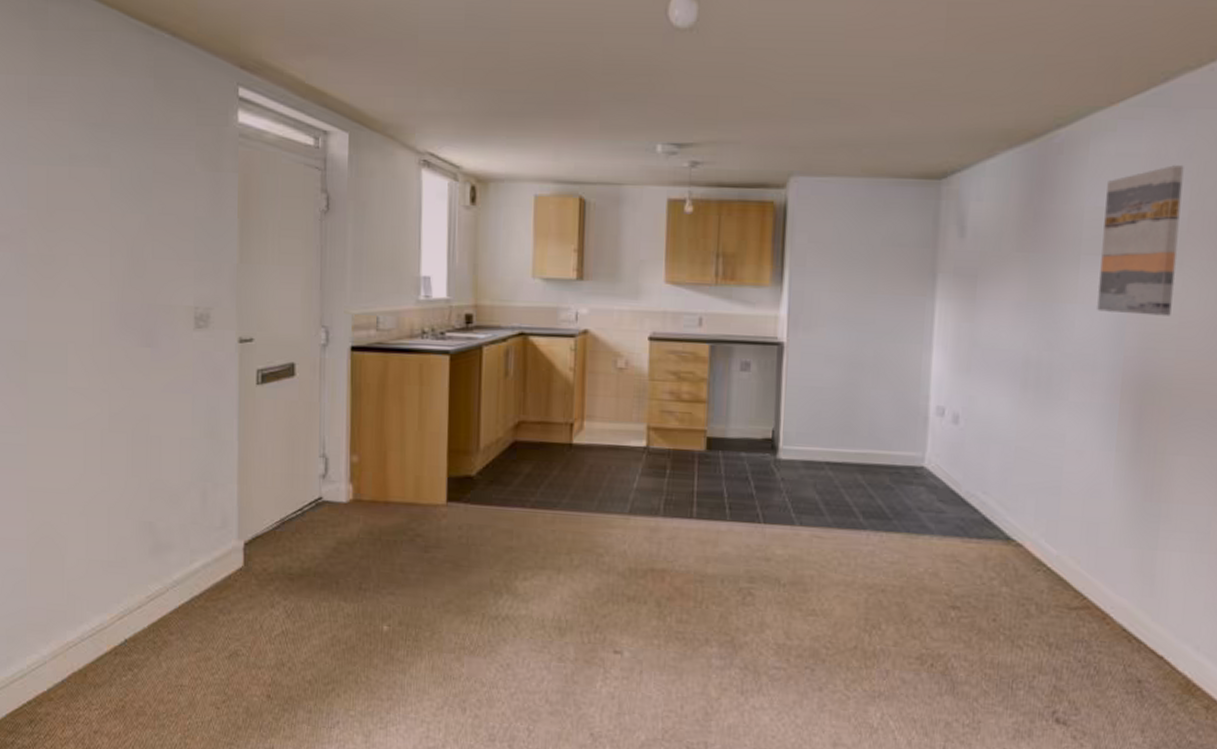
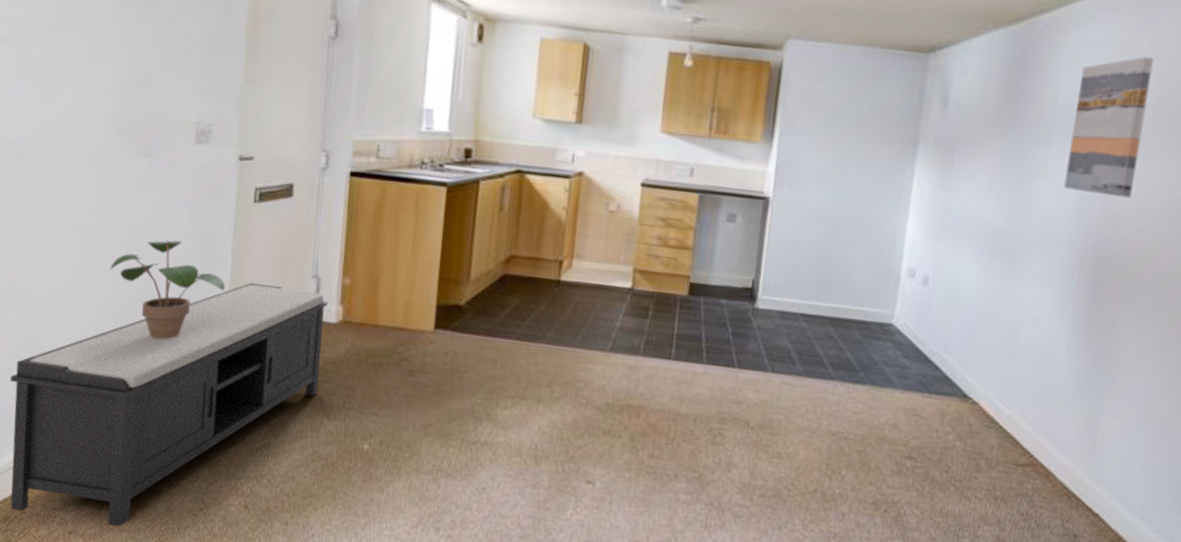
bench: none [27,467,337,723] -> present [9,283,328,527]
potted plant: none [118,428,233,531] -> present [110,240,225,341]

